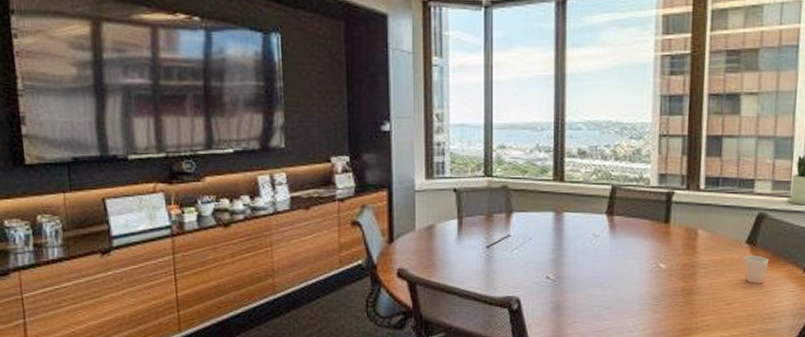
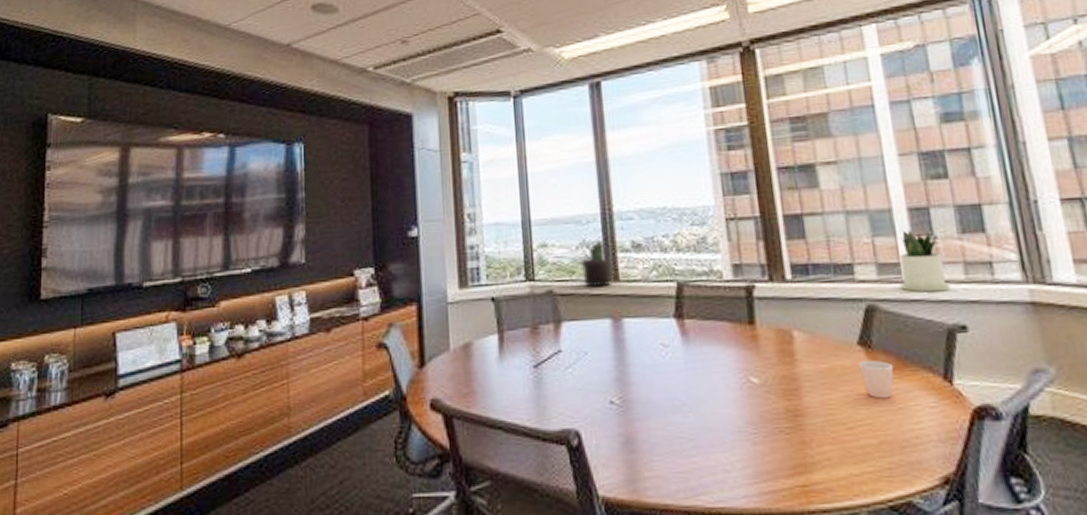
planter: none [533,143,560,186] -> present [578,236,612,288]

